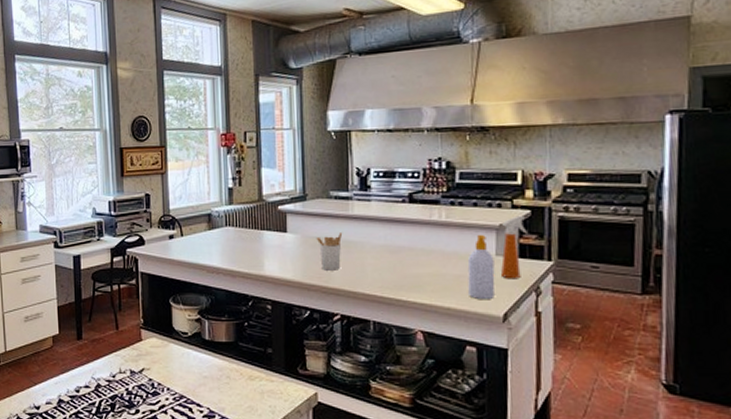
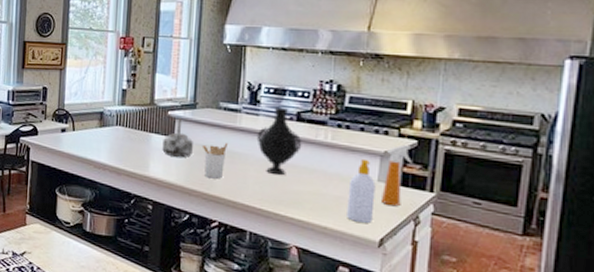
kettle: none [275,210,307,253] -> present [162,117,193,158]
vase: none [370,190,417,261] -> present [256,107,302,176]

